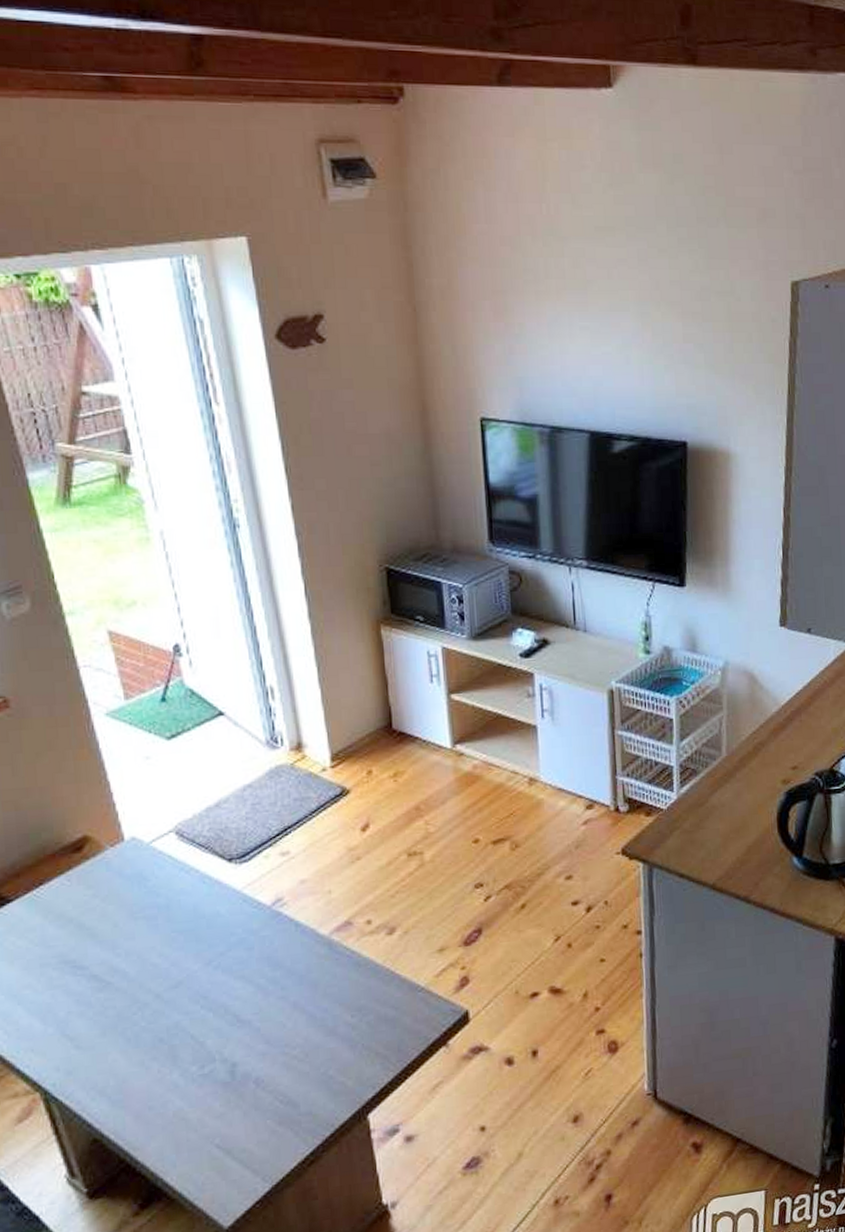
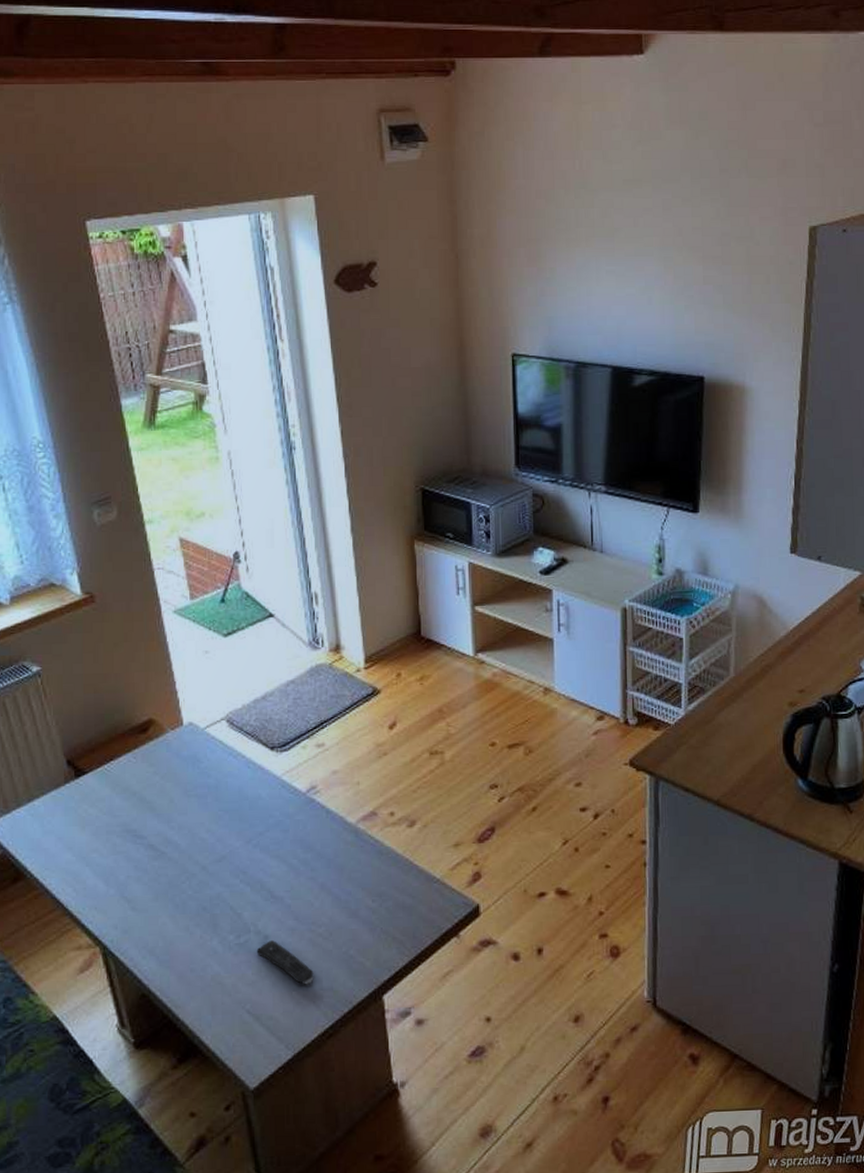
remote control: none [223,1066,290,1112] -> present [256,939,314,985]

